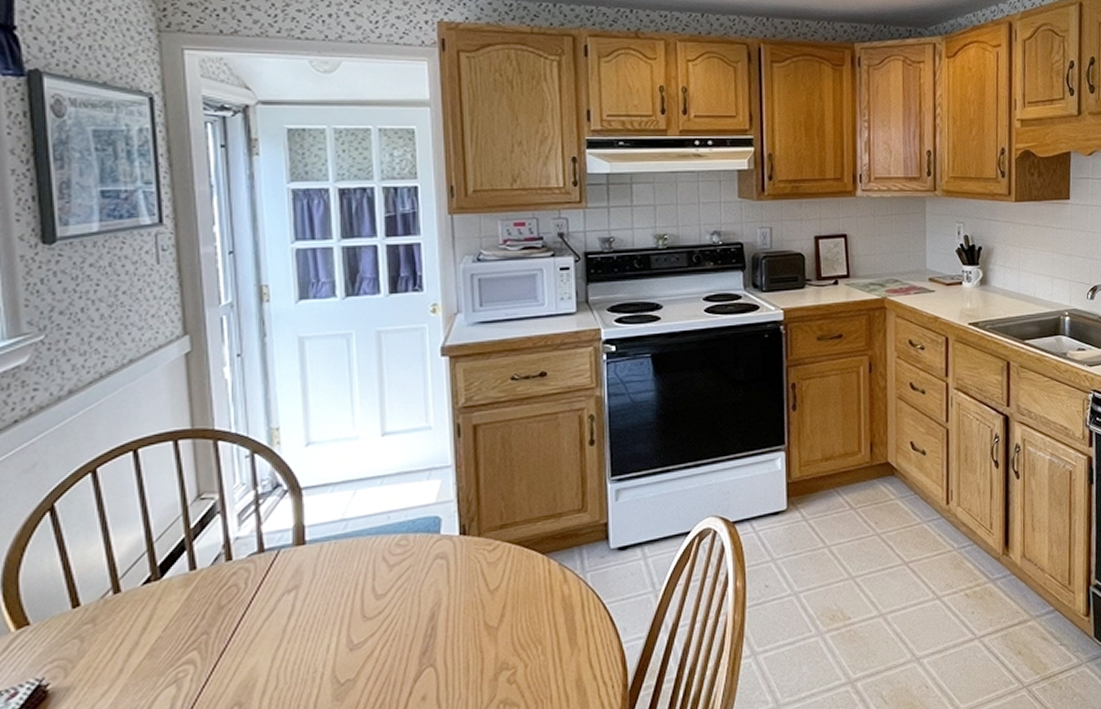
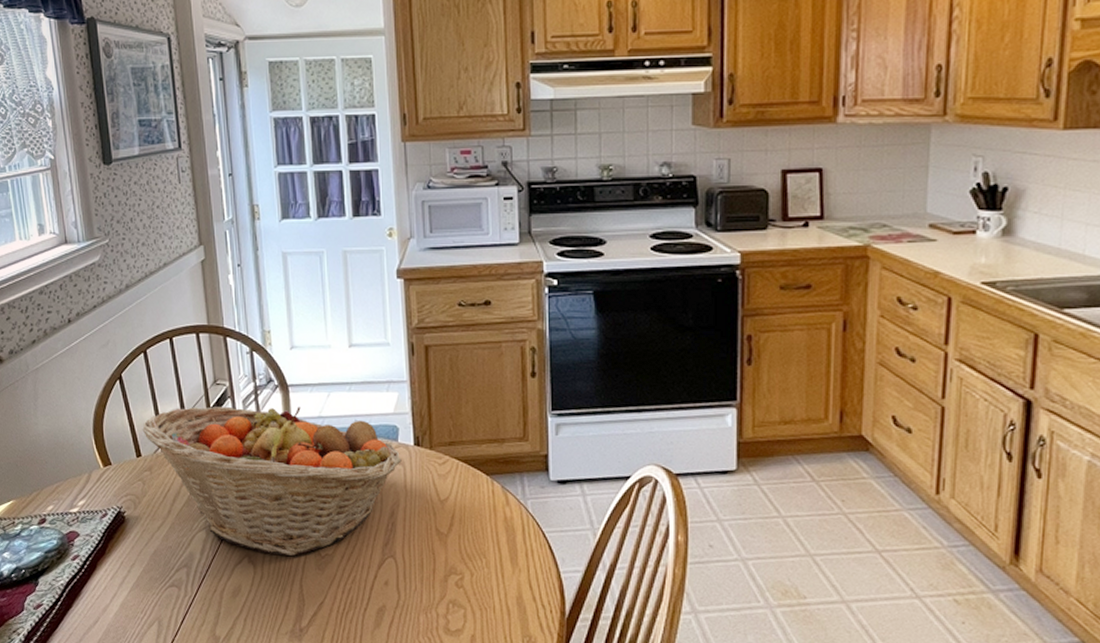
fruit basket: none [83,511,444,697] -> present [142,407,402,556]

